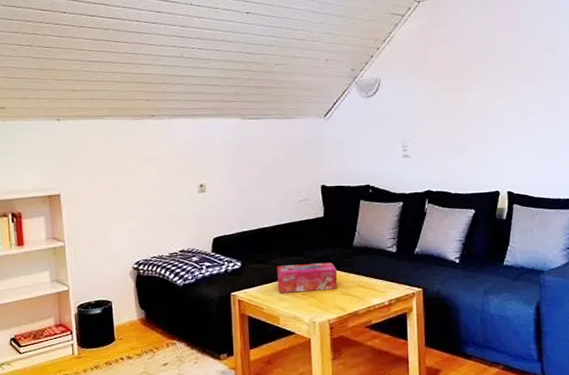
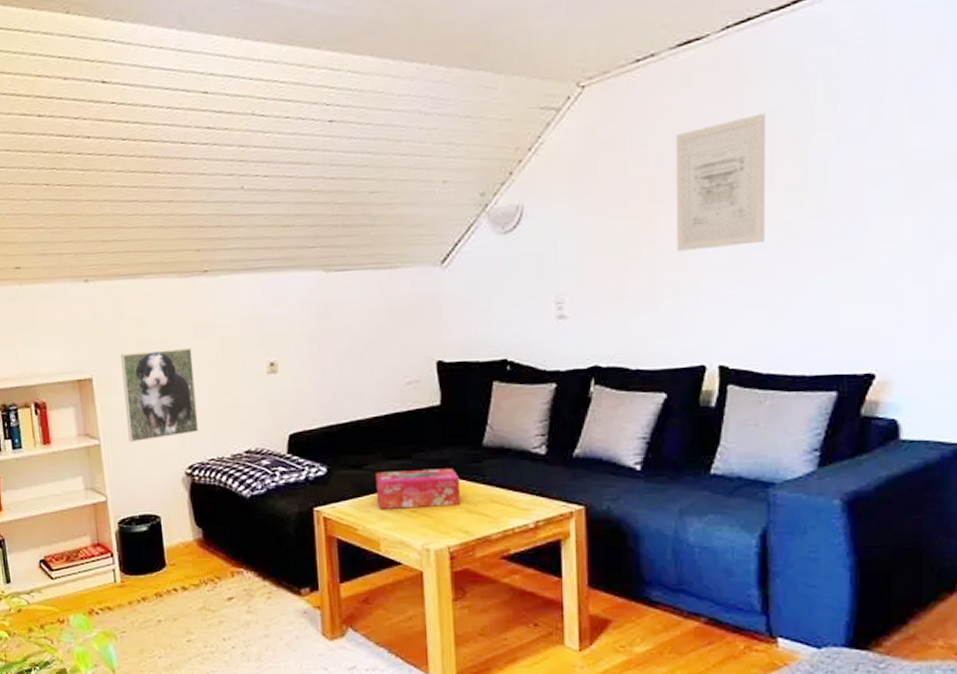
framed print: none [84,172,144,244] -> present [121,347,199,443]
wall art: none [477,27,534,114] -> present [675,113,765,252]

